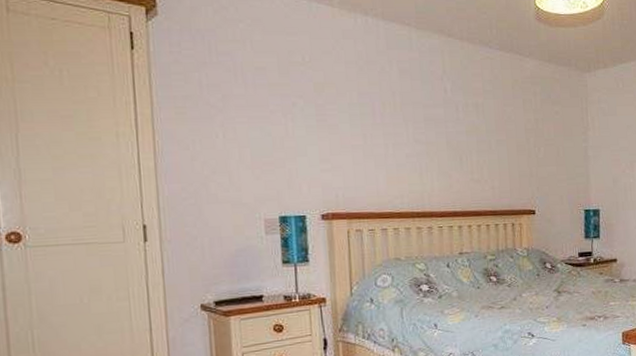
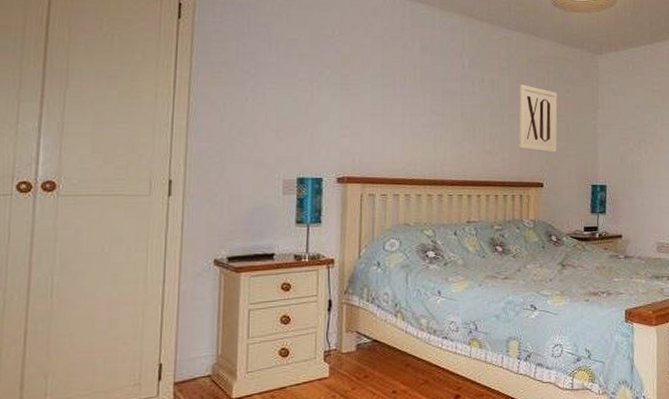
wall art: none [506,108,548,178] -> present [519,85,558,152]

